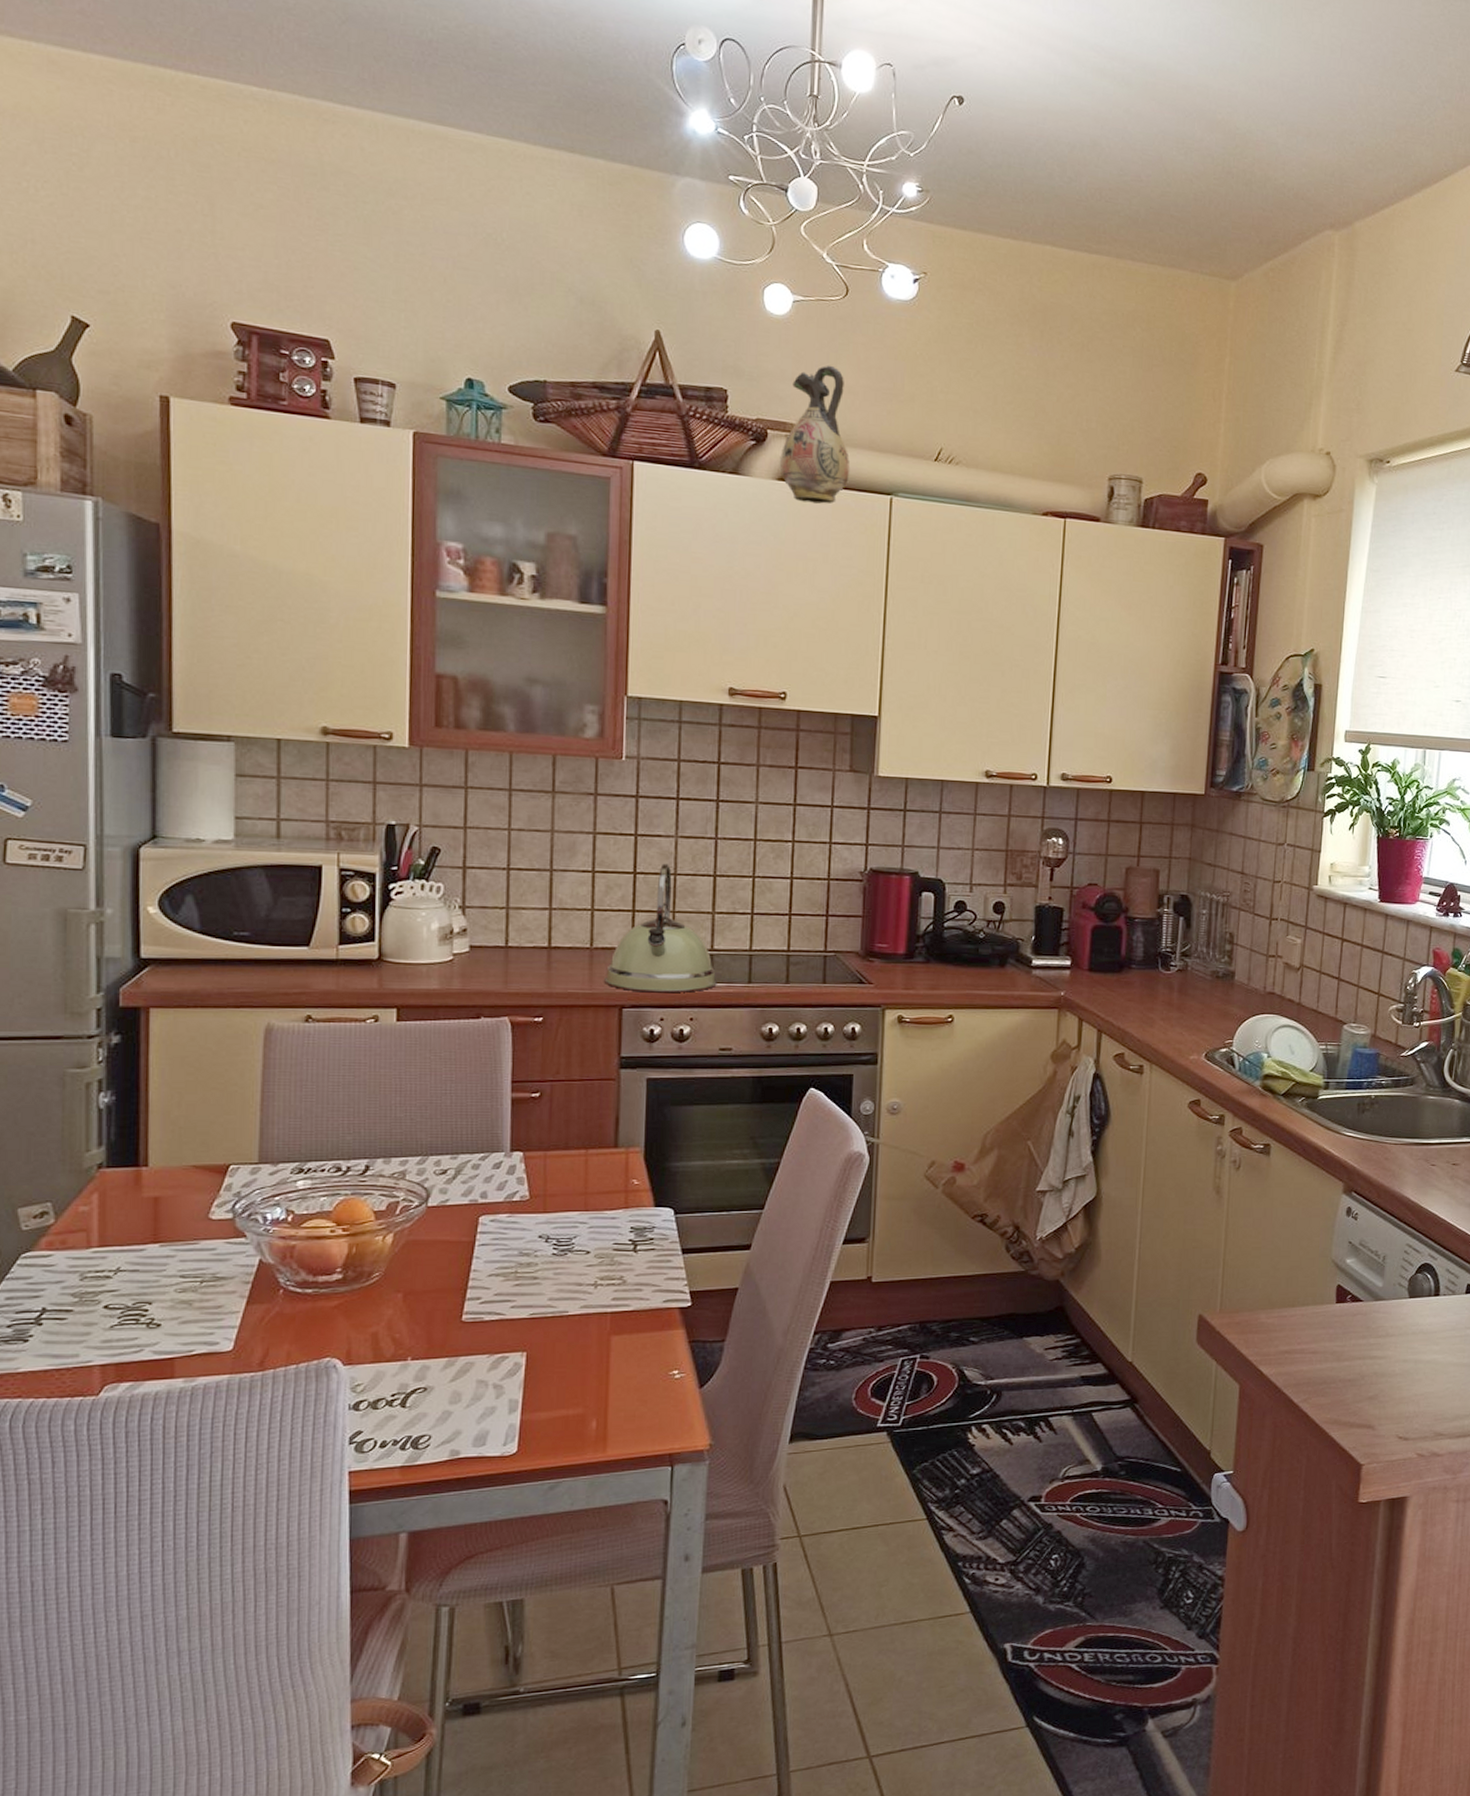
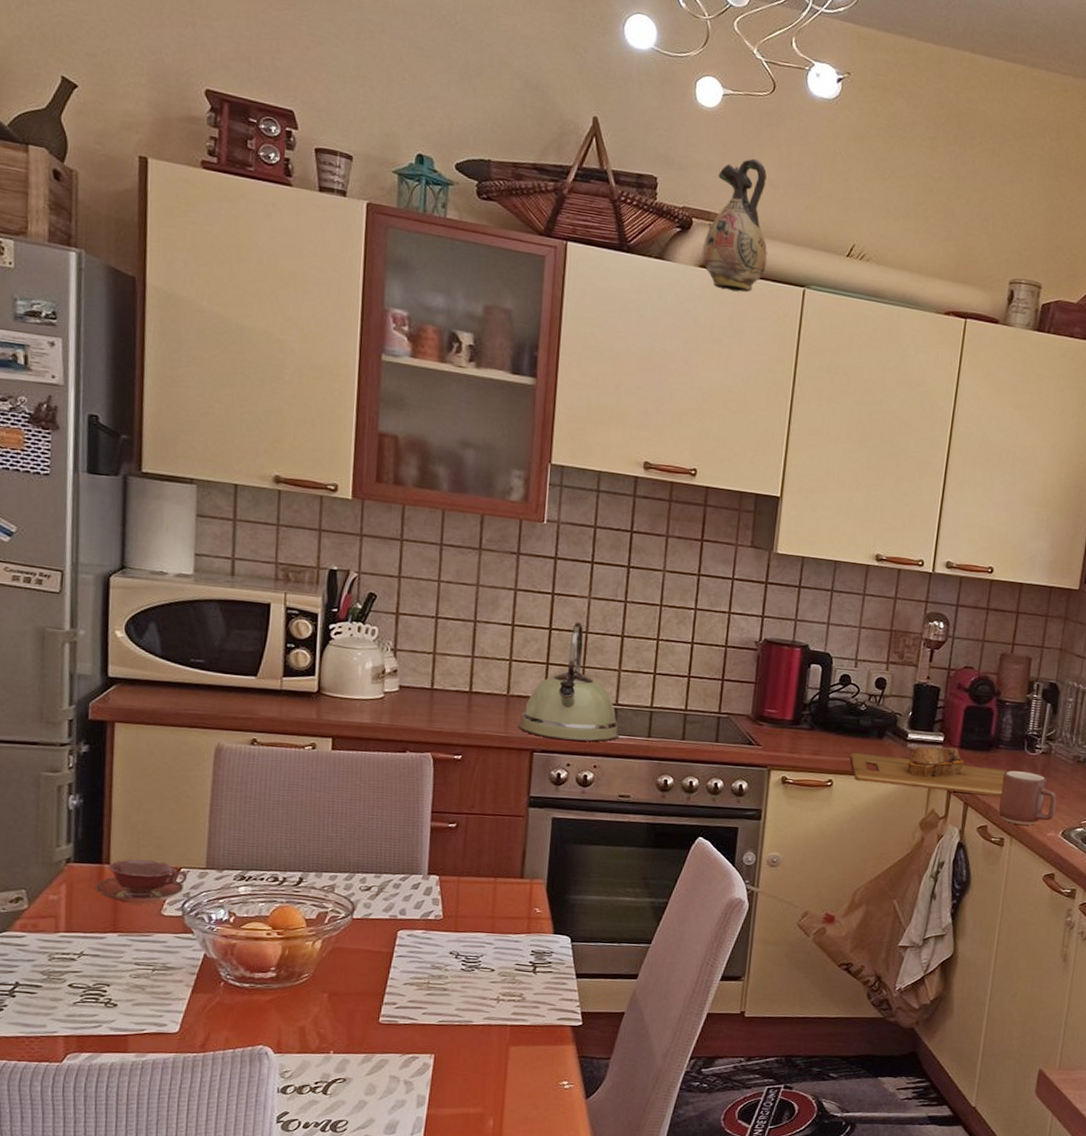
teacup: none [130,1158,238,1209] -> present [93,859,188,905]
cutting board: none [970,971,1142,1021] -> present [850,745,1007,797]
mug: none [1136,991,1197,1049] -> present [999,770,1057,825]

